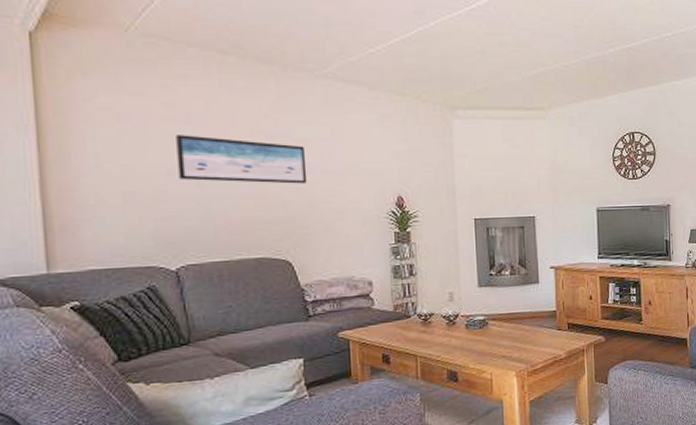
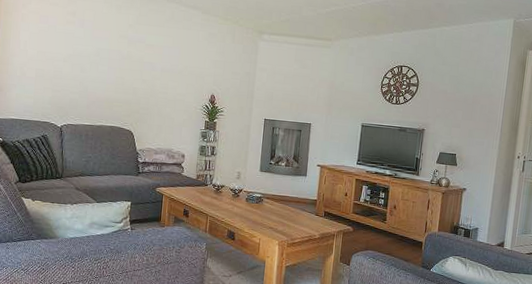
wall art: present [176,135,308,184] -> none [71,34,153,78]

